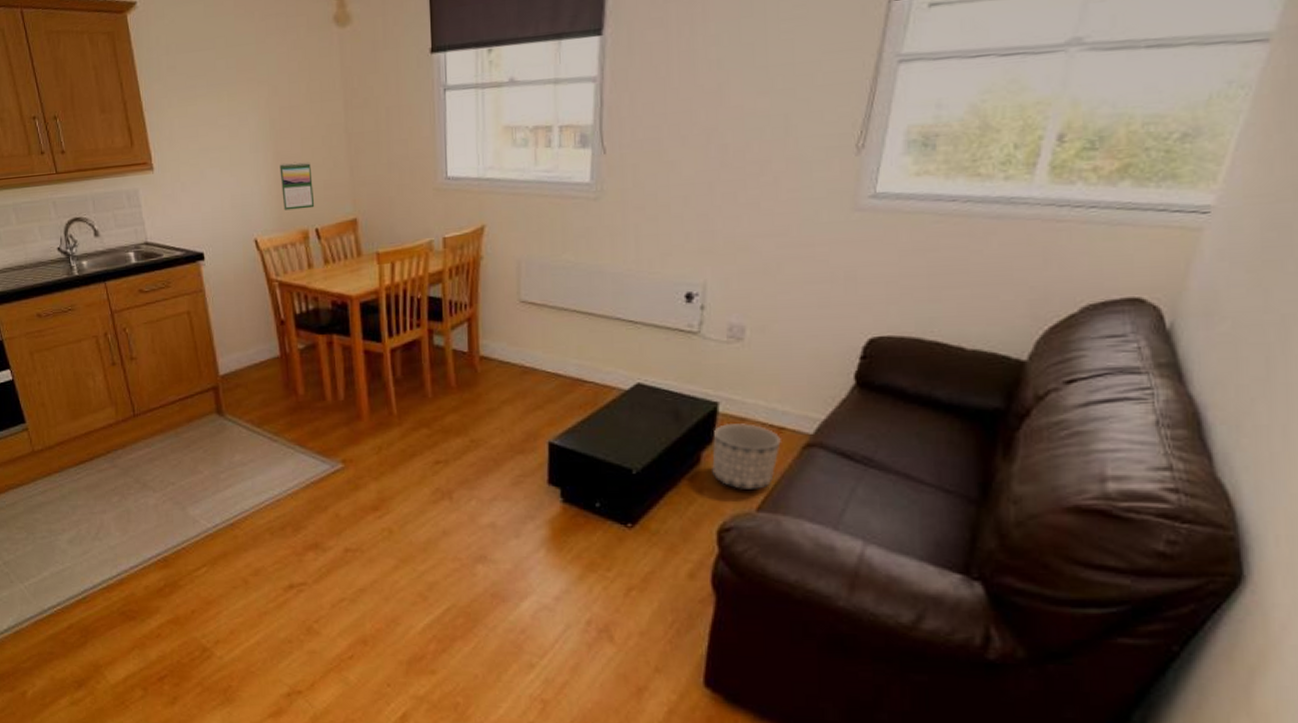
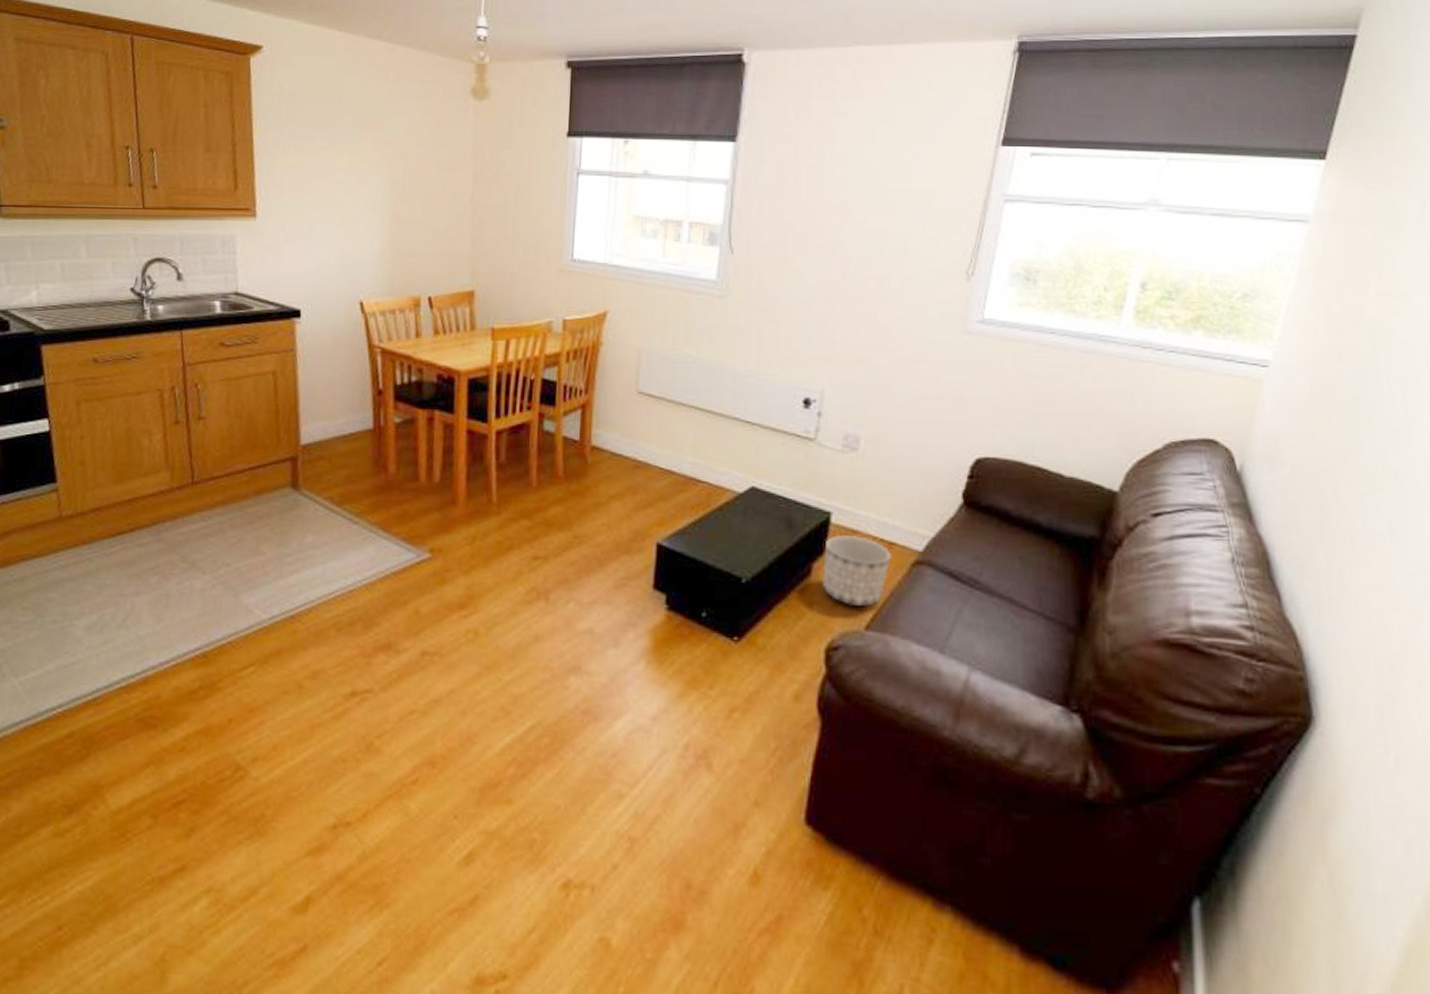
calendar: present [279,162,315,211] -> none [396,226,431,276]

